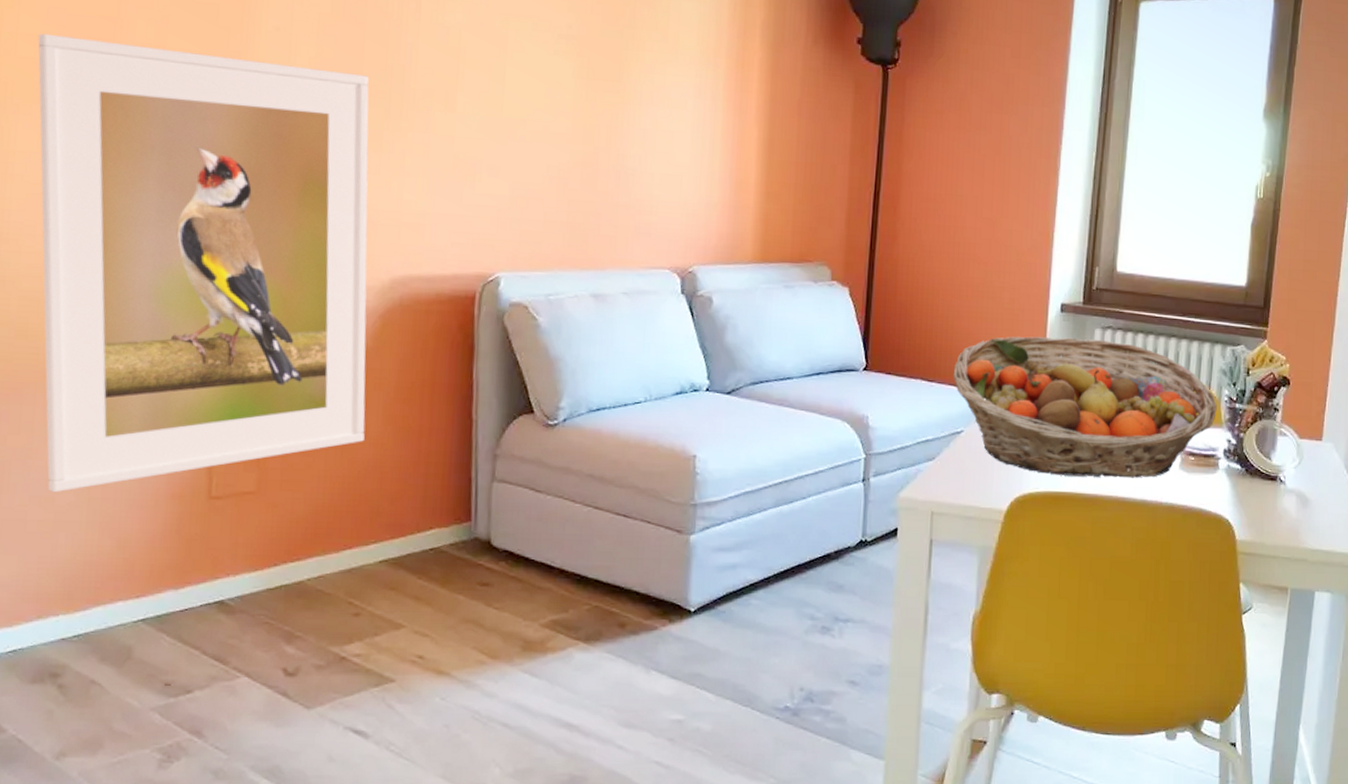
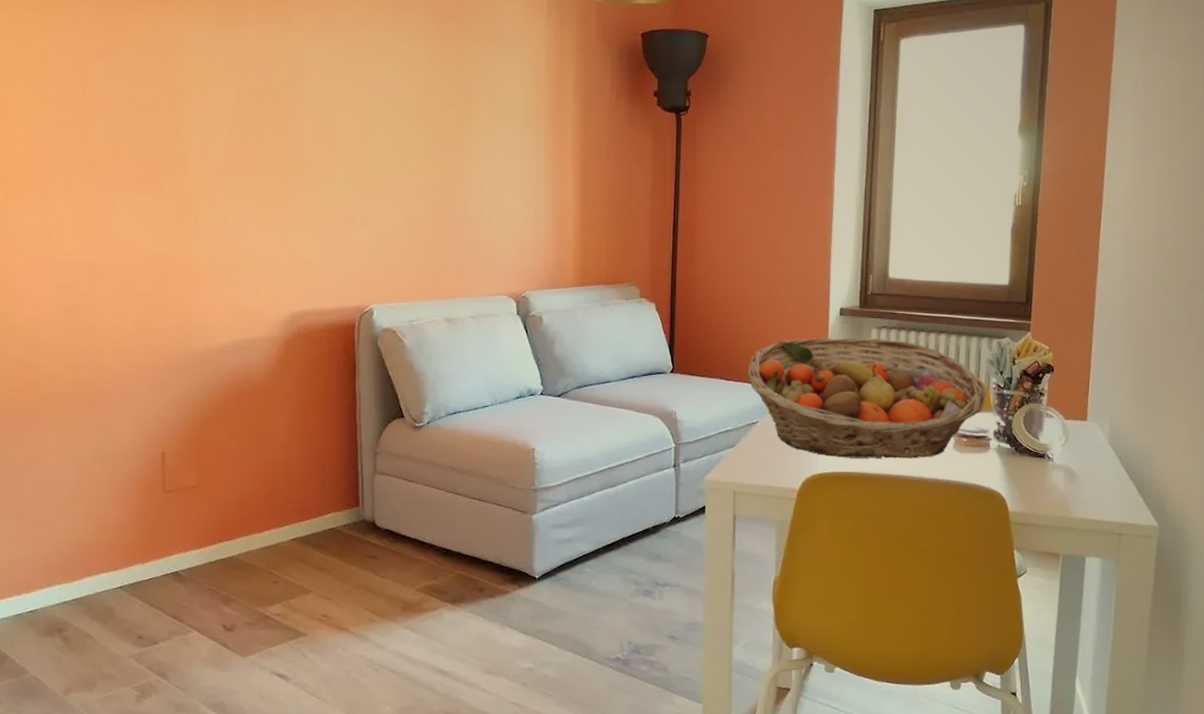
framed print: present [37,33,370,493] -> none [28,138,276,490]

